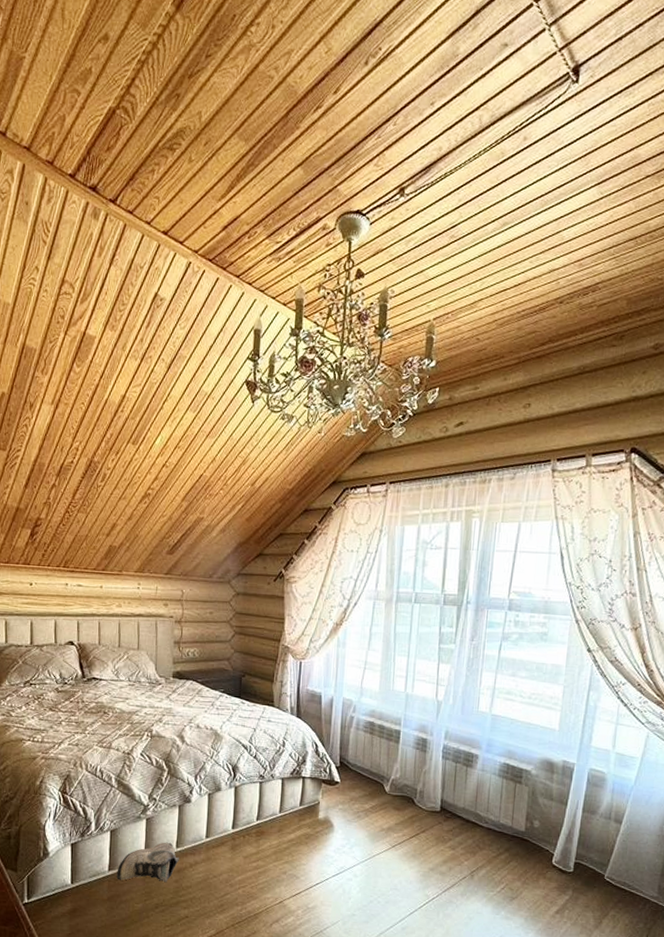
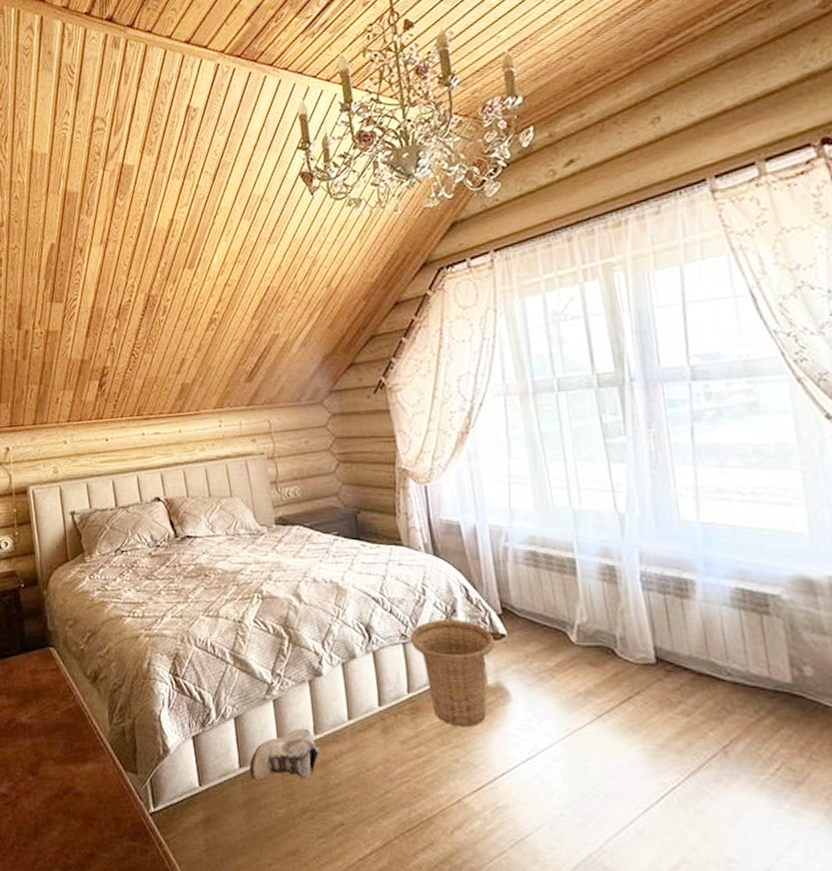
basket: none [266,766,330,849] -> present [410,619,495,728]

